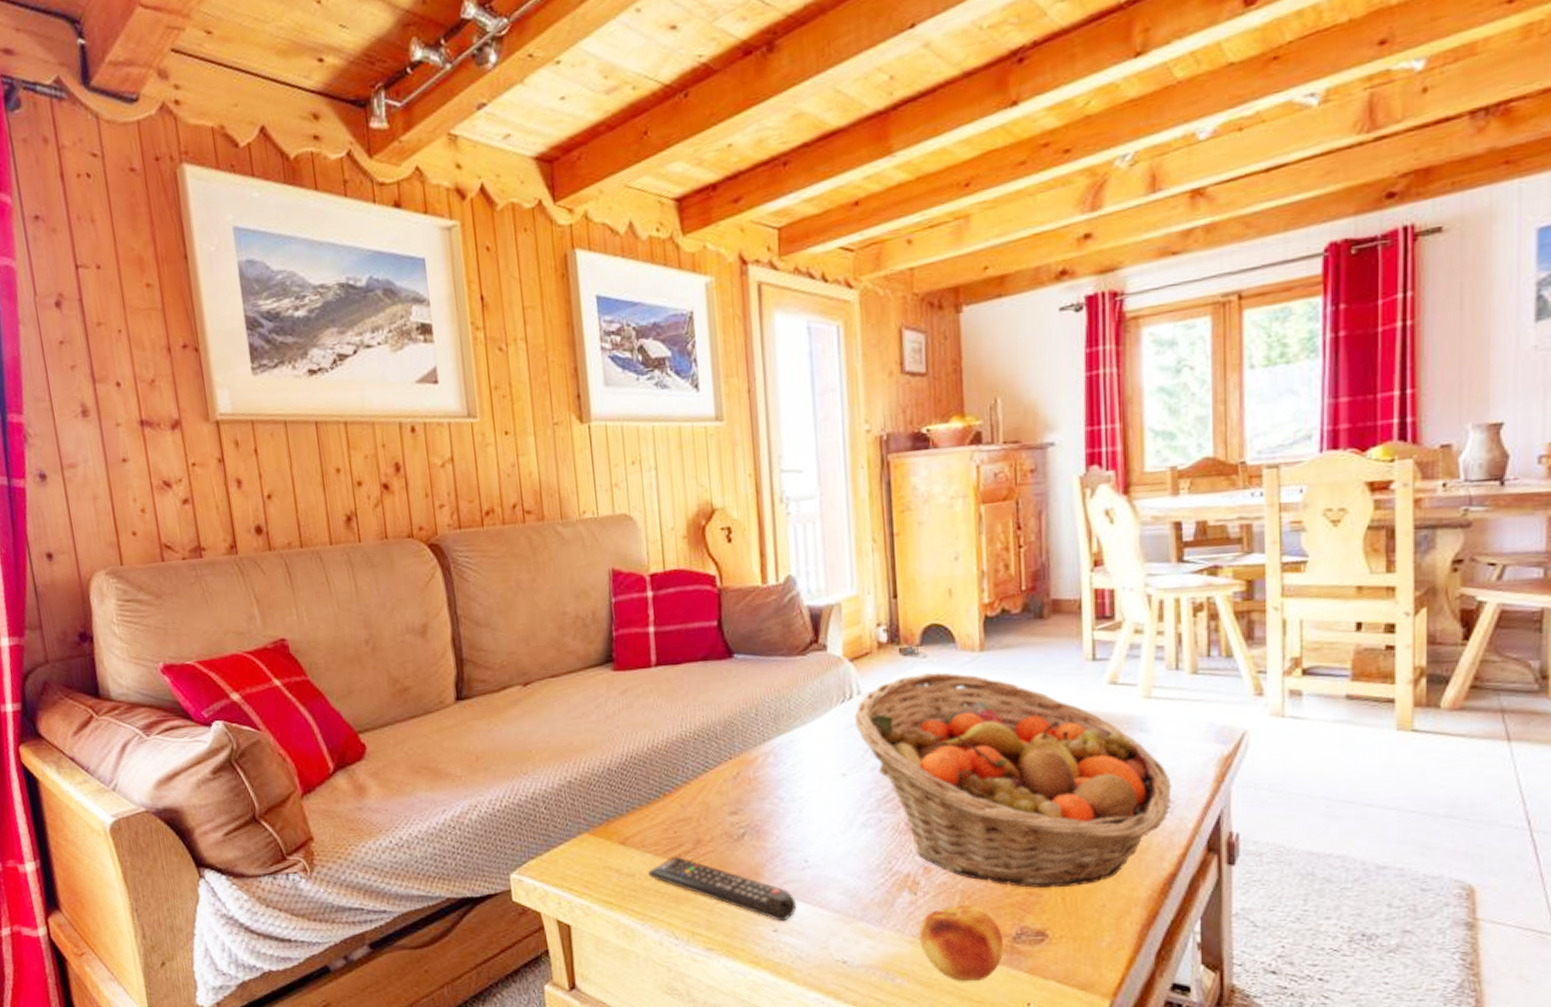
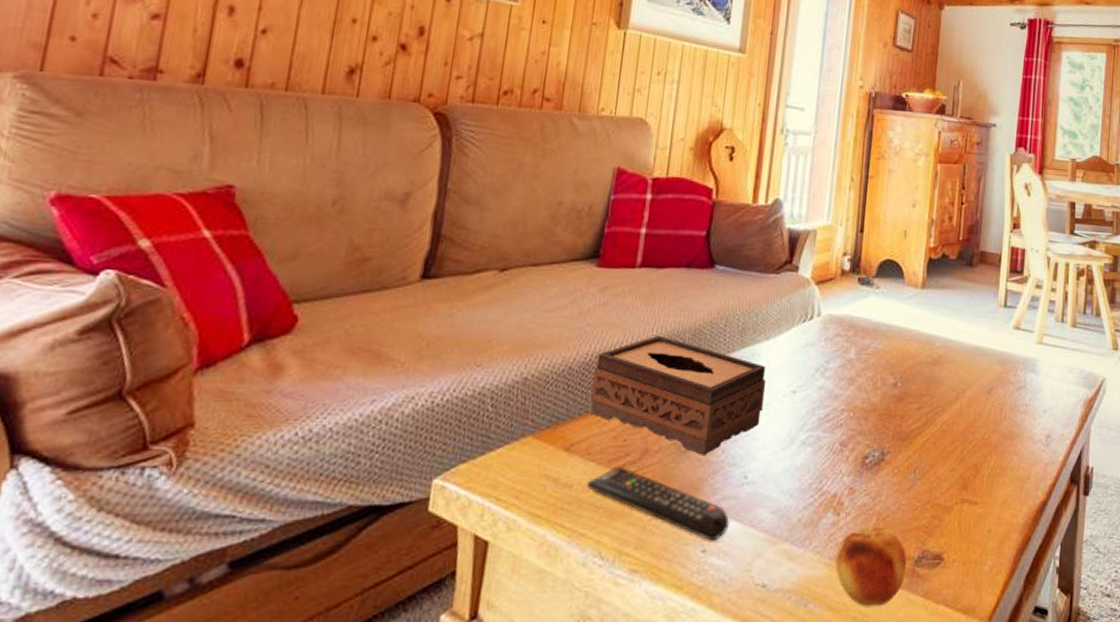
tissue box: none [632,730,812,842] -> present [589,335,767,455]
fruit basket: present [855,672,1172,888] -> none [811,303,1050,512]

